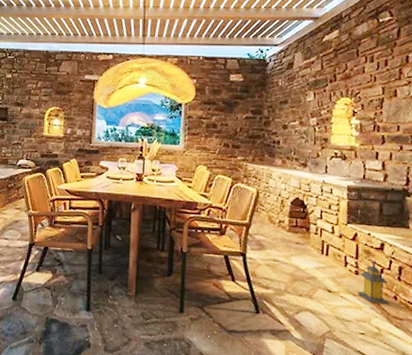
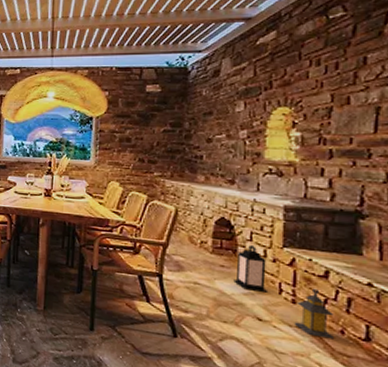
lantern: none [307,222,336,266] -> present [233,244,269,293]

